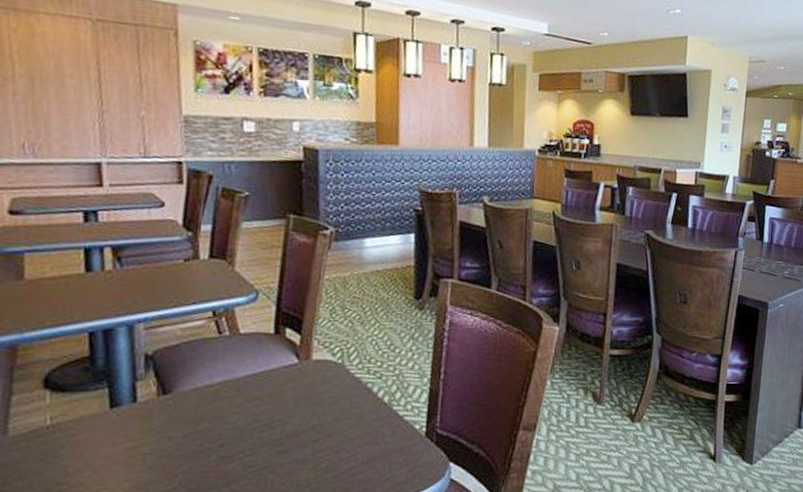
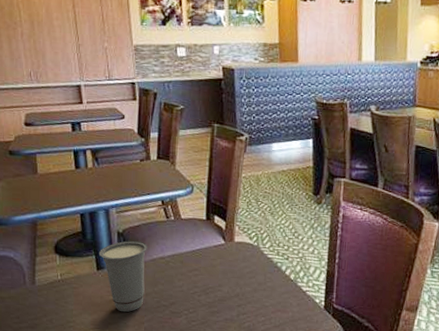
cup: none [115,366,190,464] -> present [99,241,148,313]

